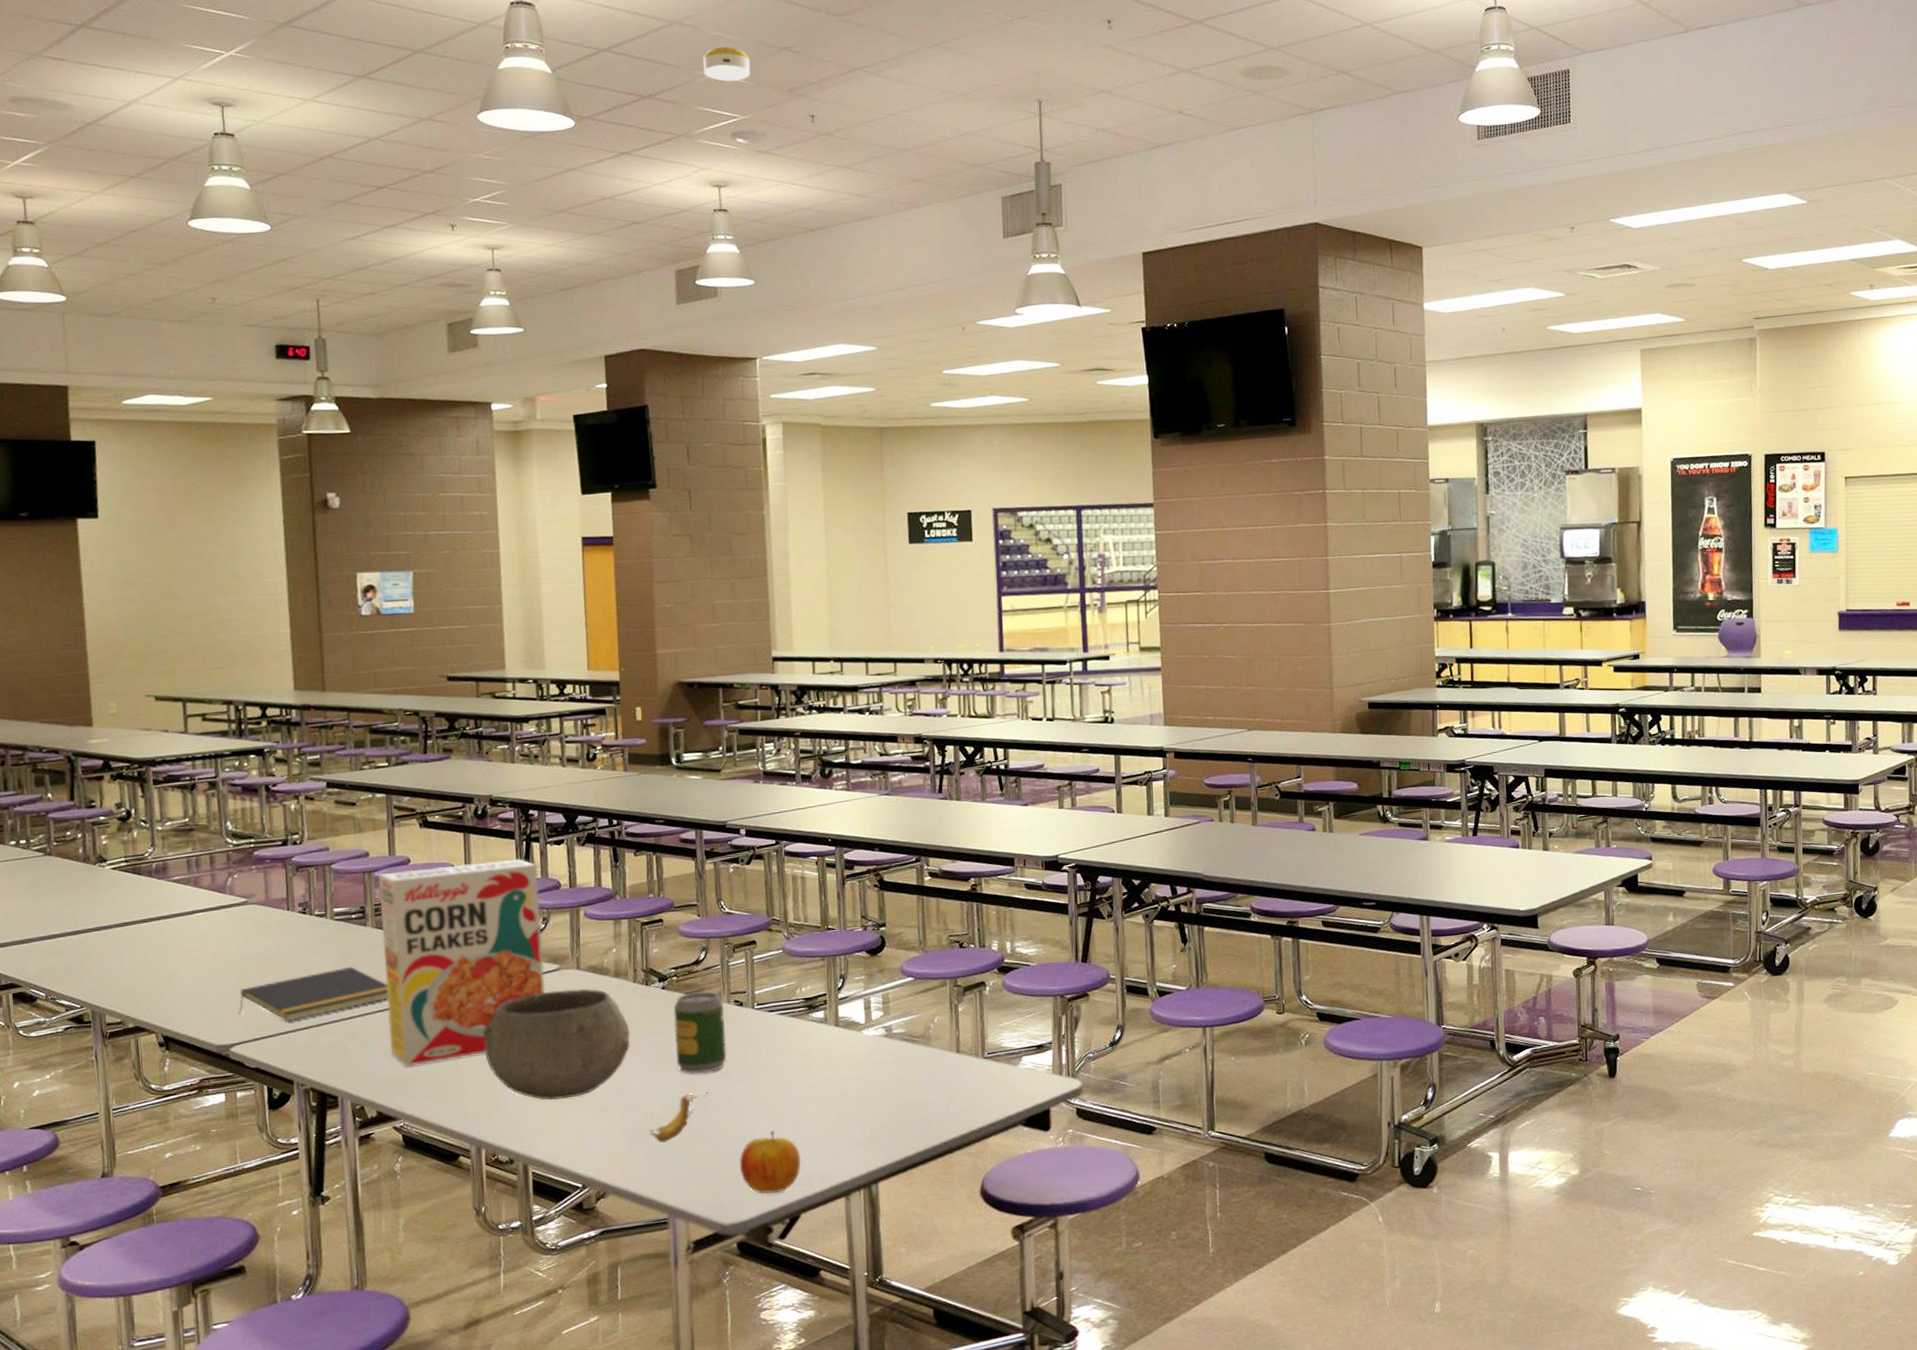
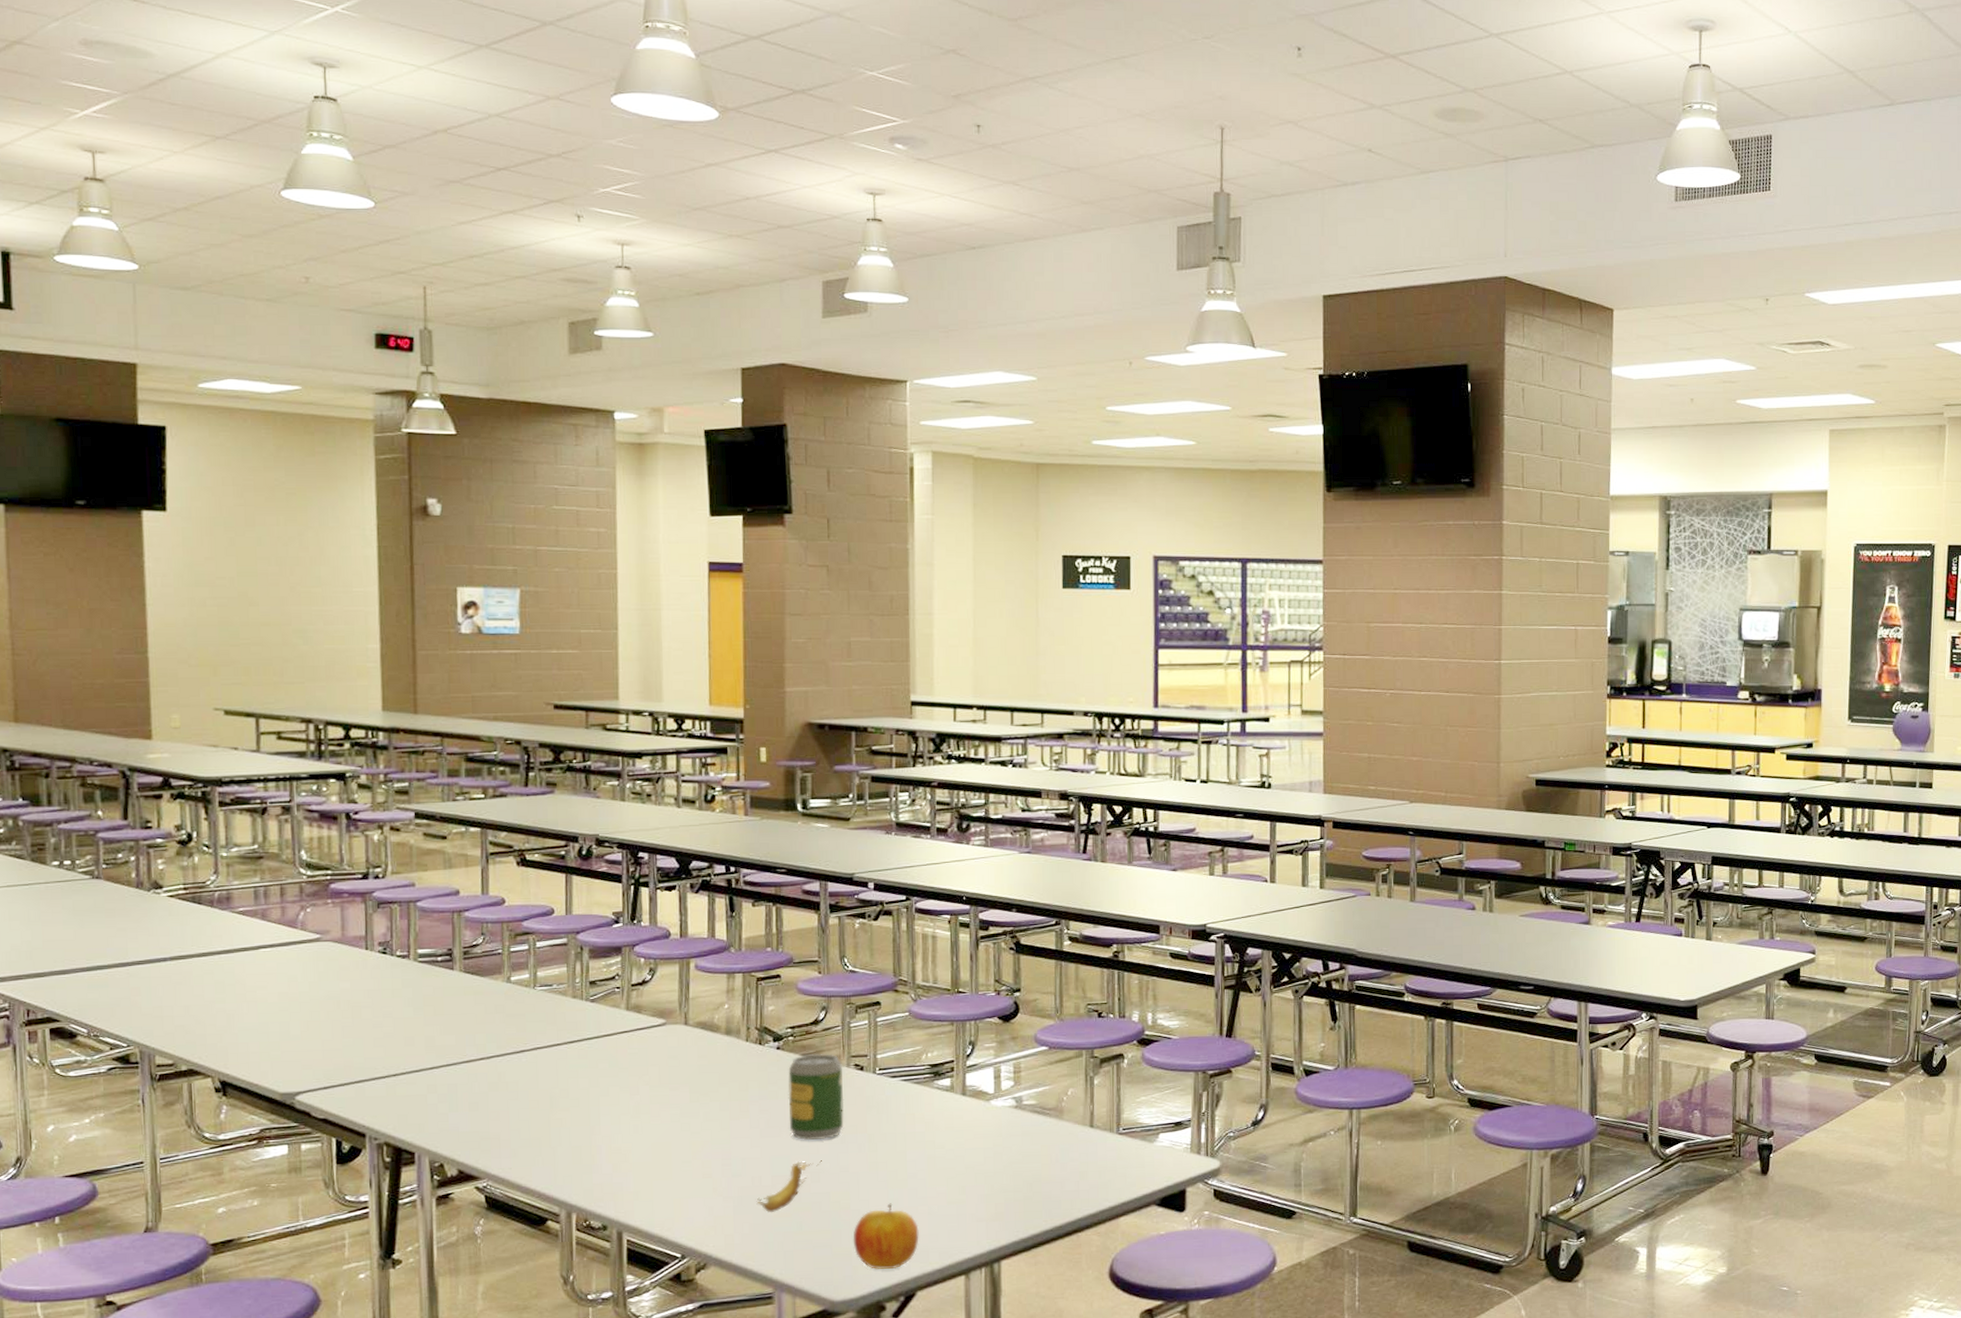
notepad: present [239,966,388,1022] -> none [307,1013,475,1070]
cereal box: present [377,858,545,1067] -> none [468,904,649,1123]
bowl: present [482,988,630,1101] -> none [578,1045,740,1164]
smoke detector: present [703,47,751,82] -> none [862,44,914,82]

